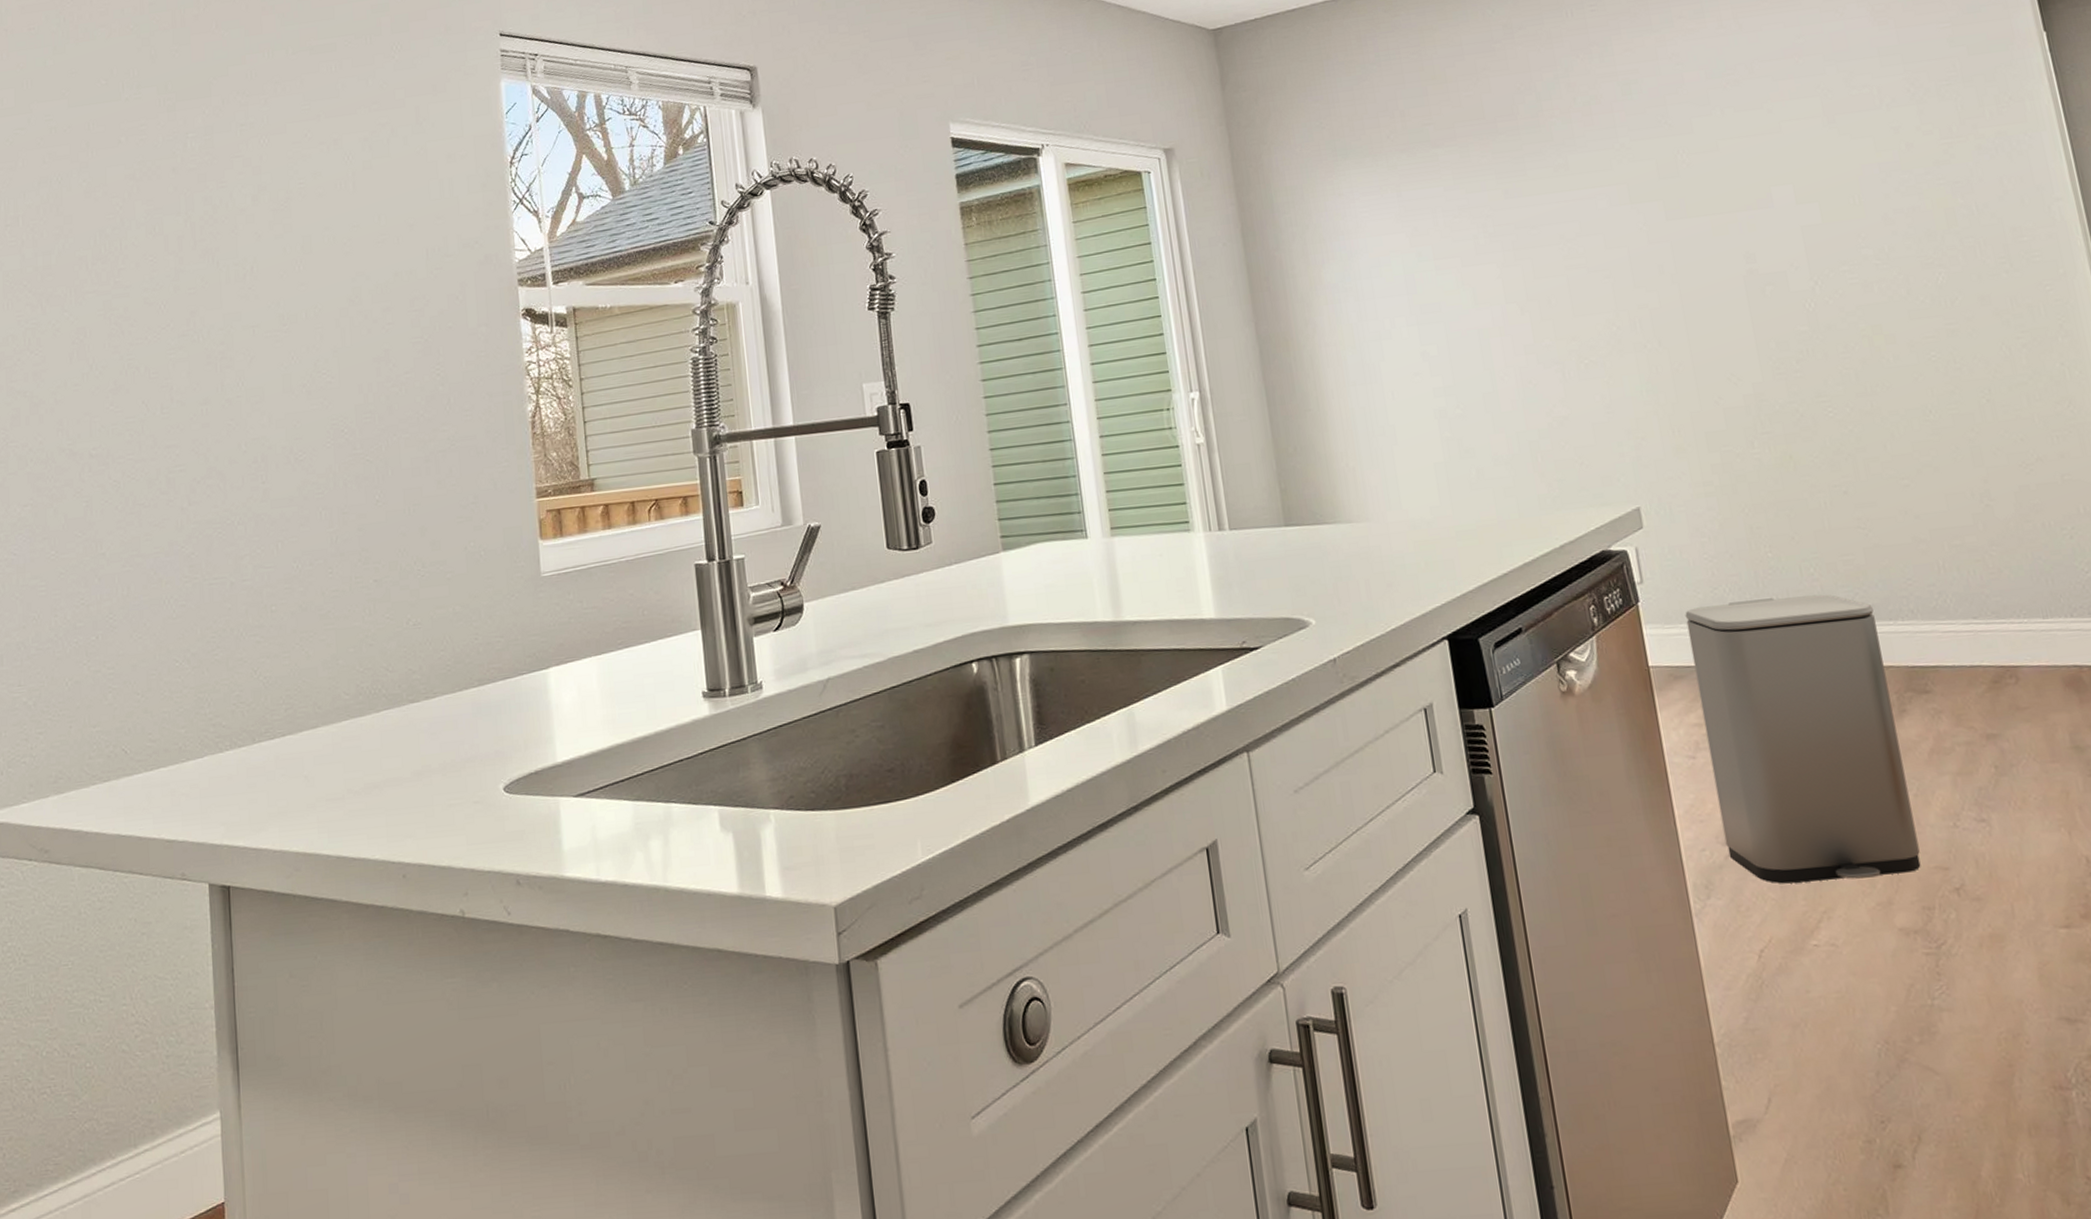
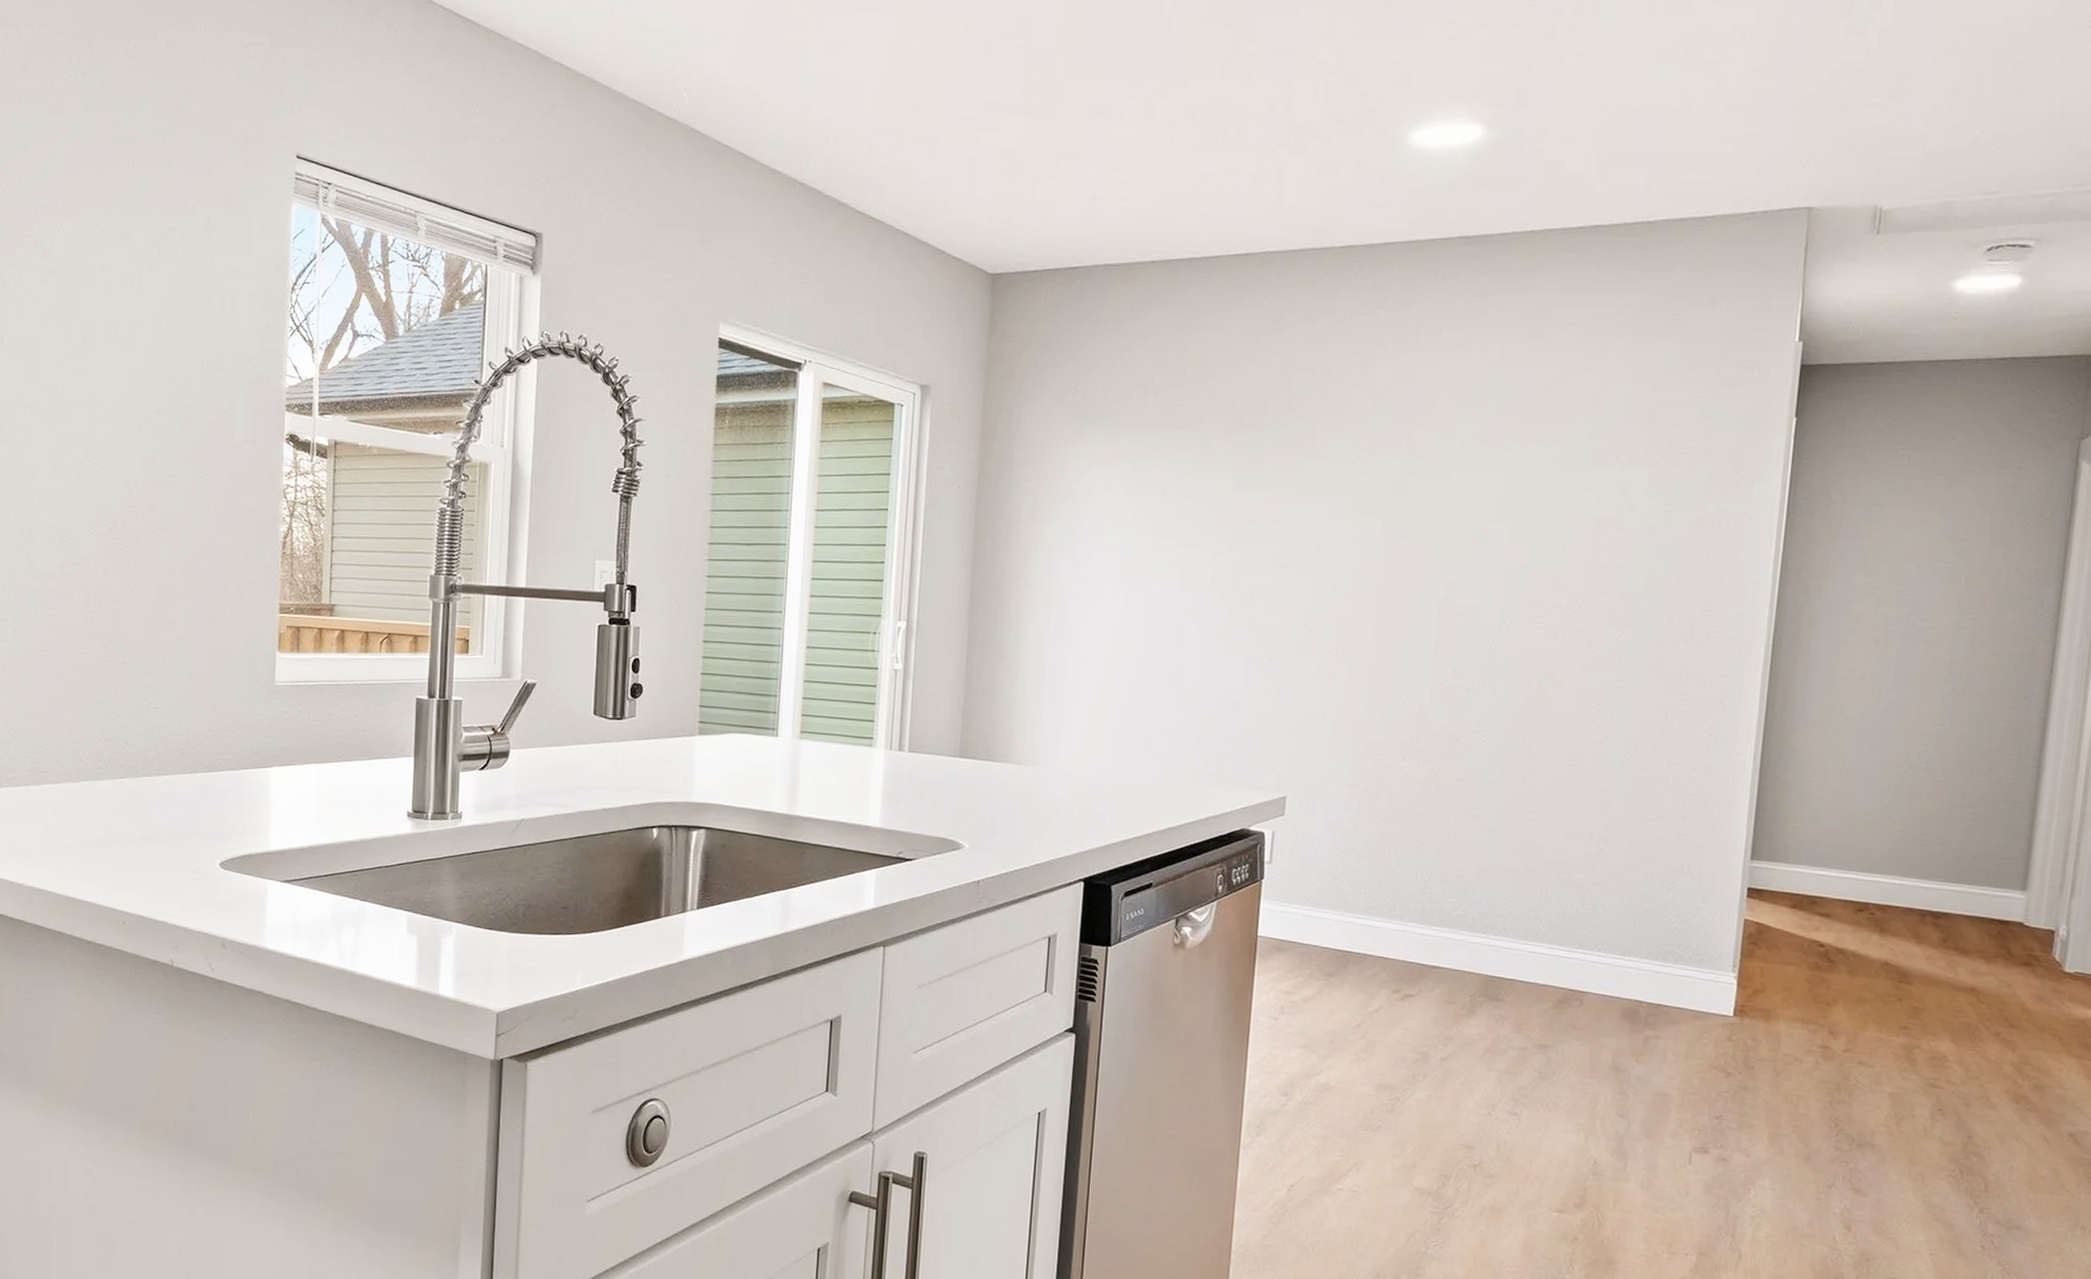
pedal bin: present [1685,594,1921,884] -> none [1285,892,1473,1145]

